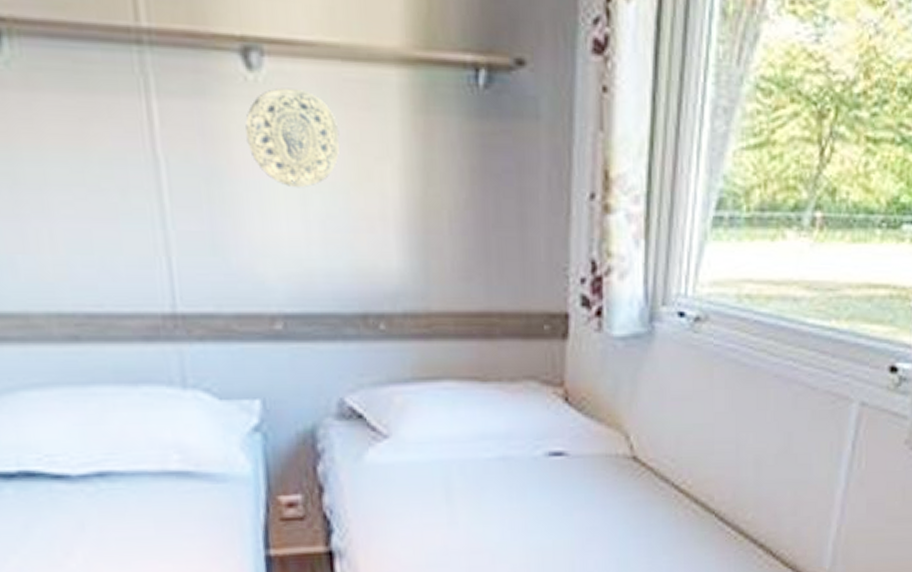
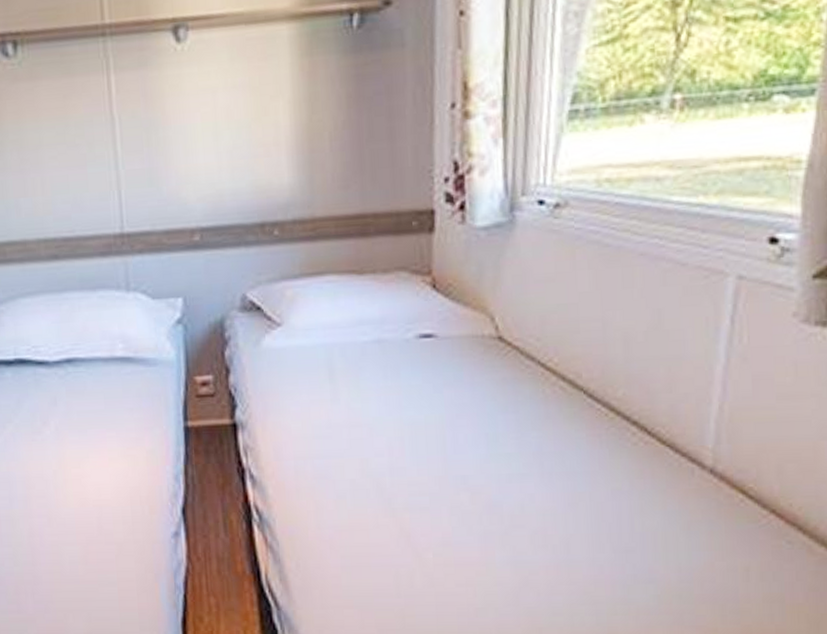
decorative plate: present [245,87,341,188] -> none [175,51,244,128]

